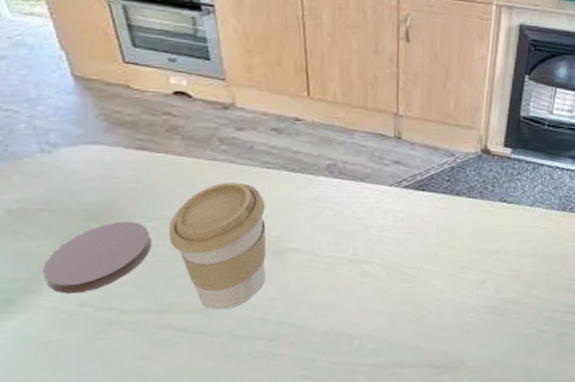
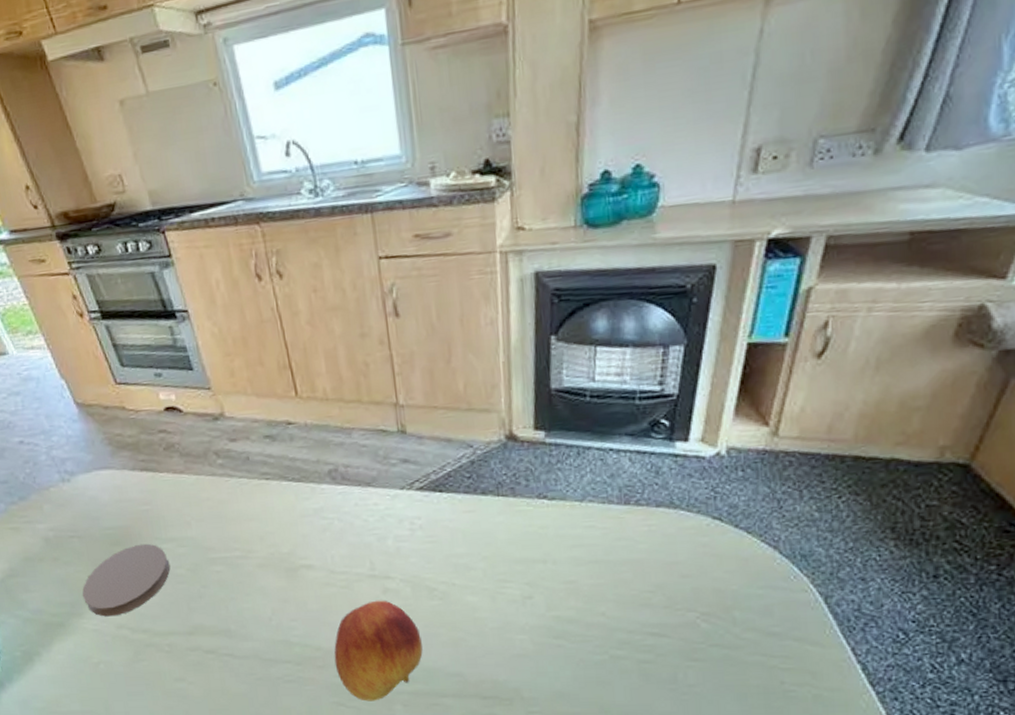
coffee cup: present [168,182,266,310] -> none [182,497,283,632]
fruit: none [306,282,389,374] -> present [334,600,423,702]

